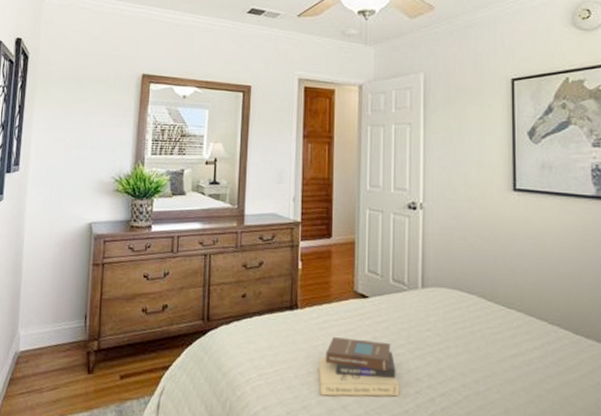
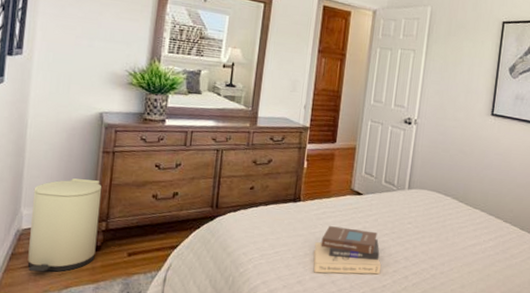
pedal bin: none [25,295,93,399] -> present [27,178,102,272]

